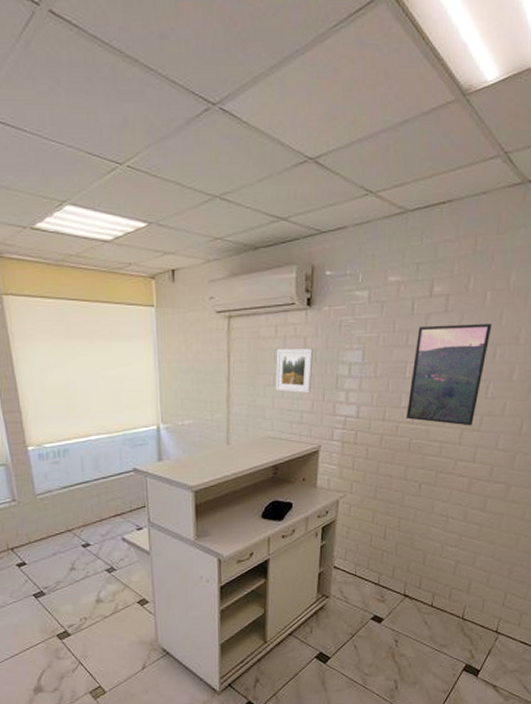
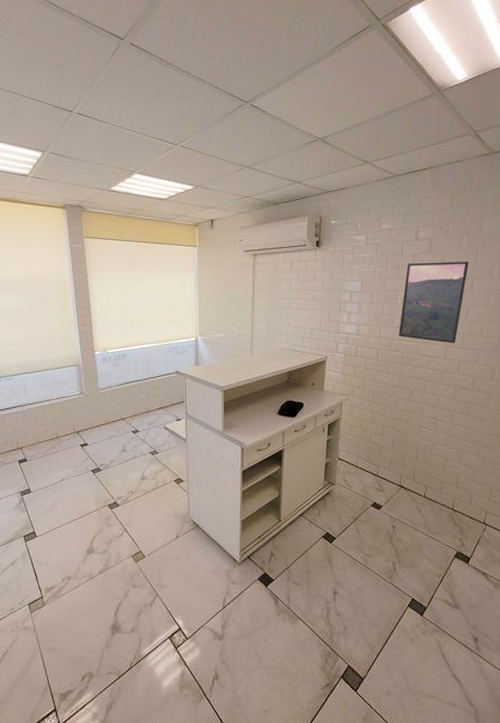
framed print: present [275,348,314,394] -> none [290,280,322,315]

